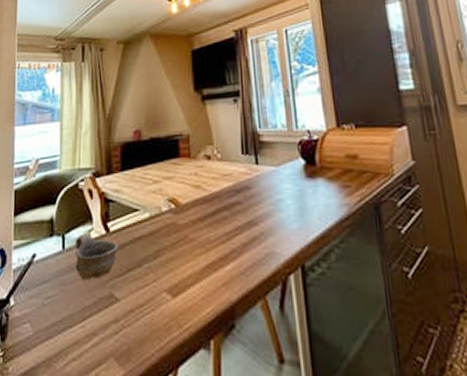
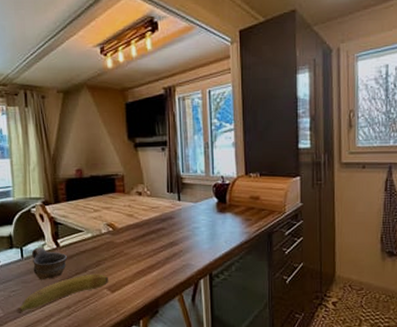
fruit: none [49,269,169,331] -> present [16,274,108,313]

